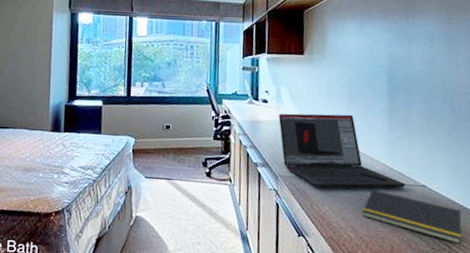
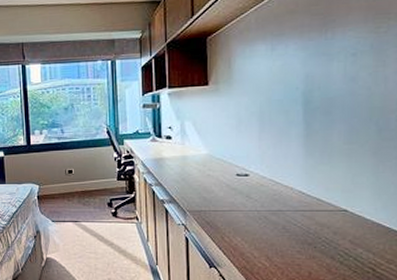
laptop: present [278,113,406,189] -> none [183,143,325,220]
notepad: present [362,189,462,244] -> none [276,217,388,266]

